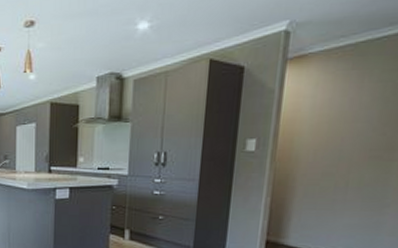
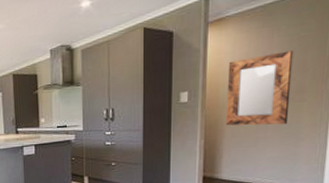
home mirror: none [297,100,387,187] -> present [225,50,294,126]

